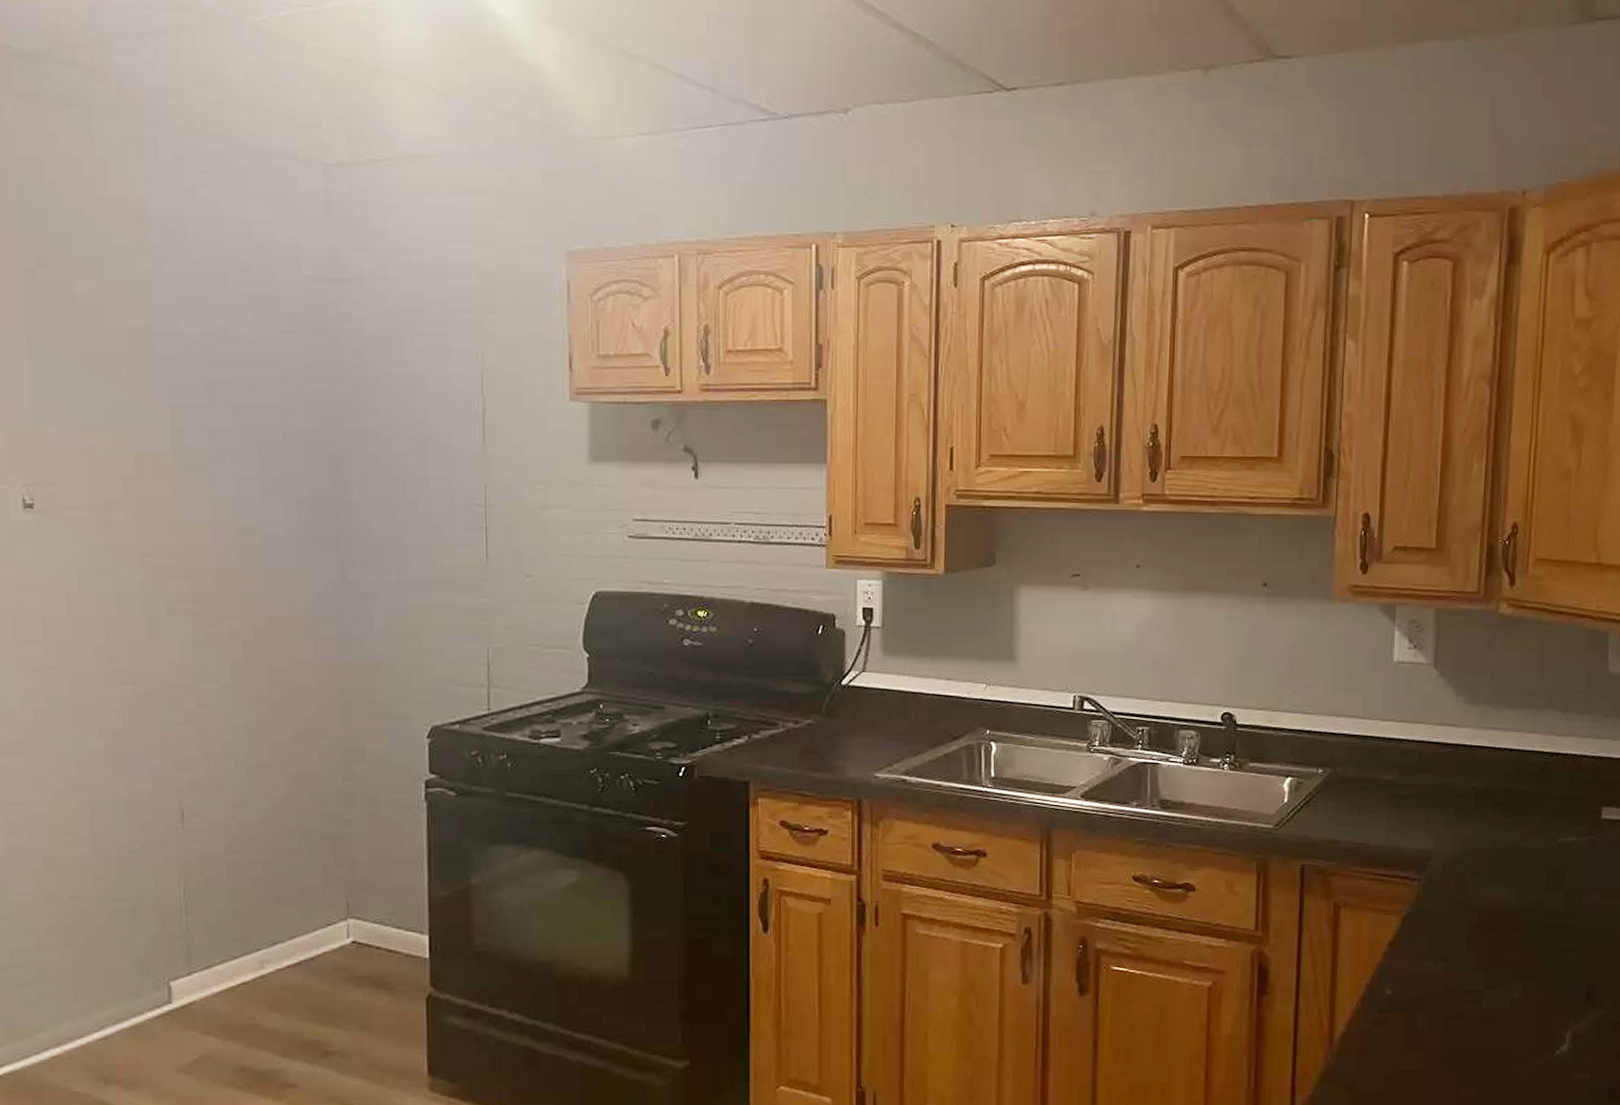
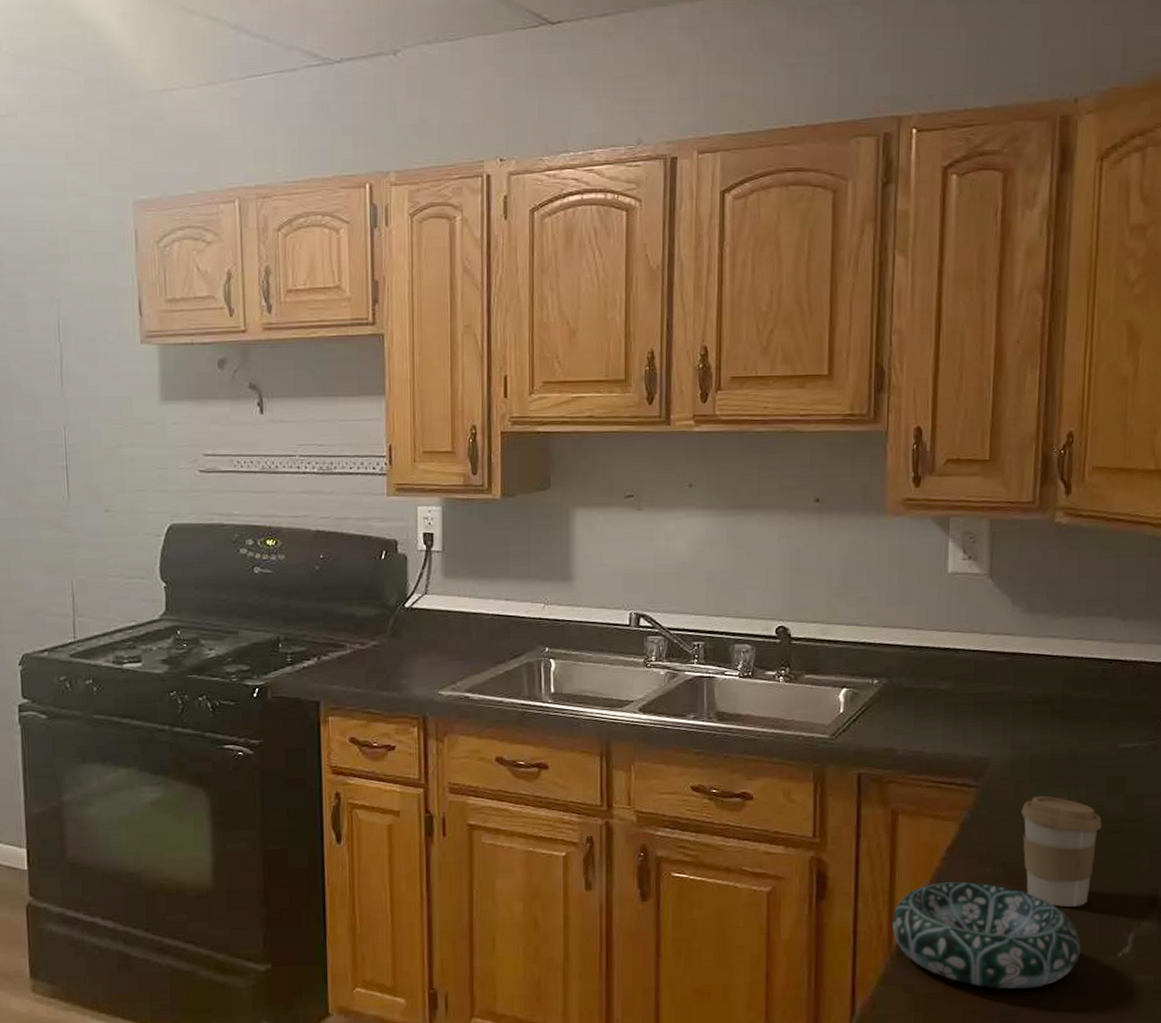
decorative bowl: none [1332,977,1519,1089] -> present [891,881,1081,990]
coffee cup: none [1463,890,1542,1004] -> present [1021,796,1102,907]

